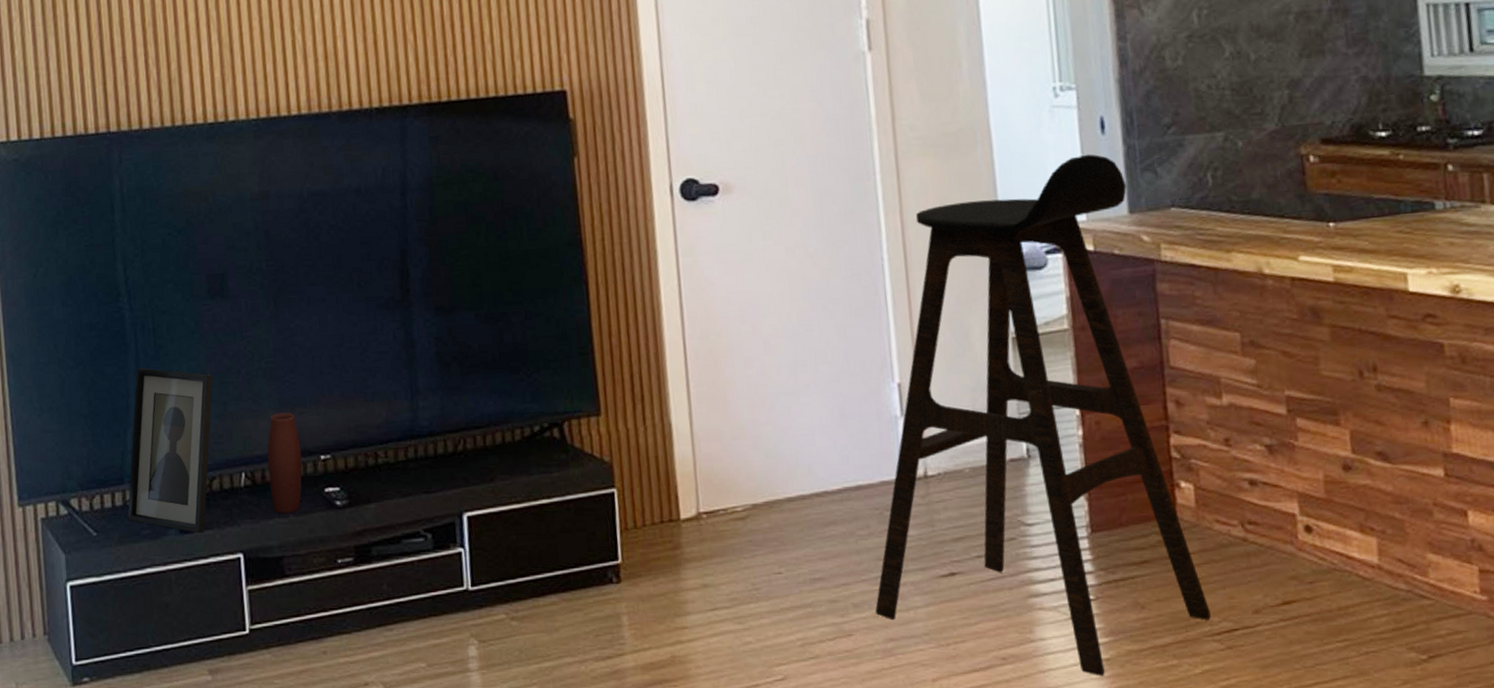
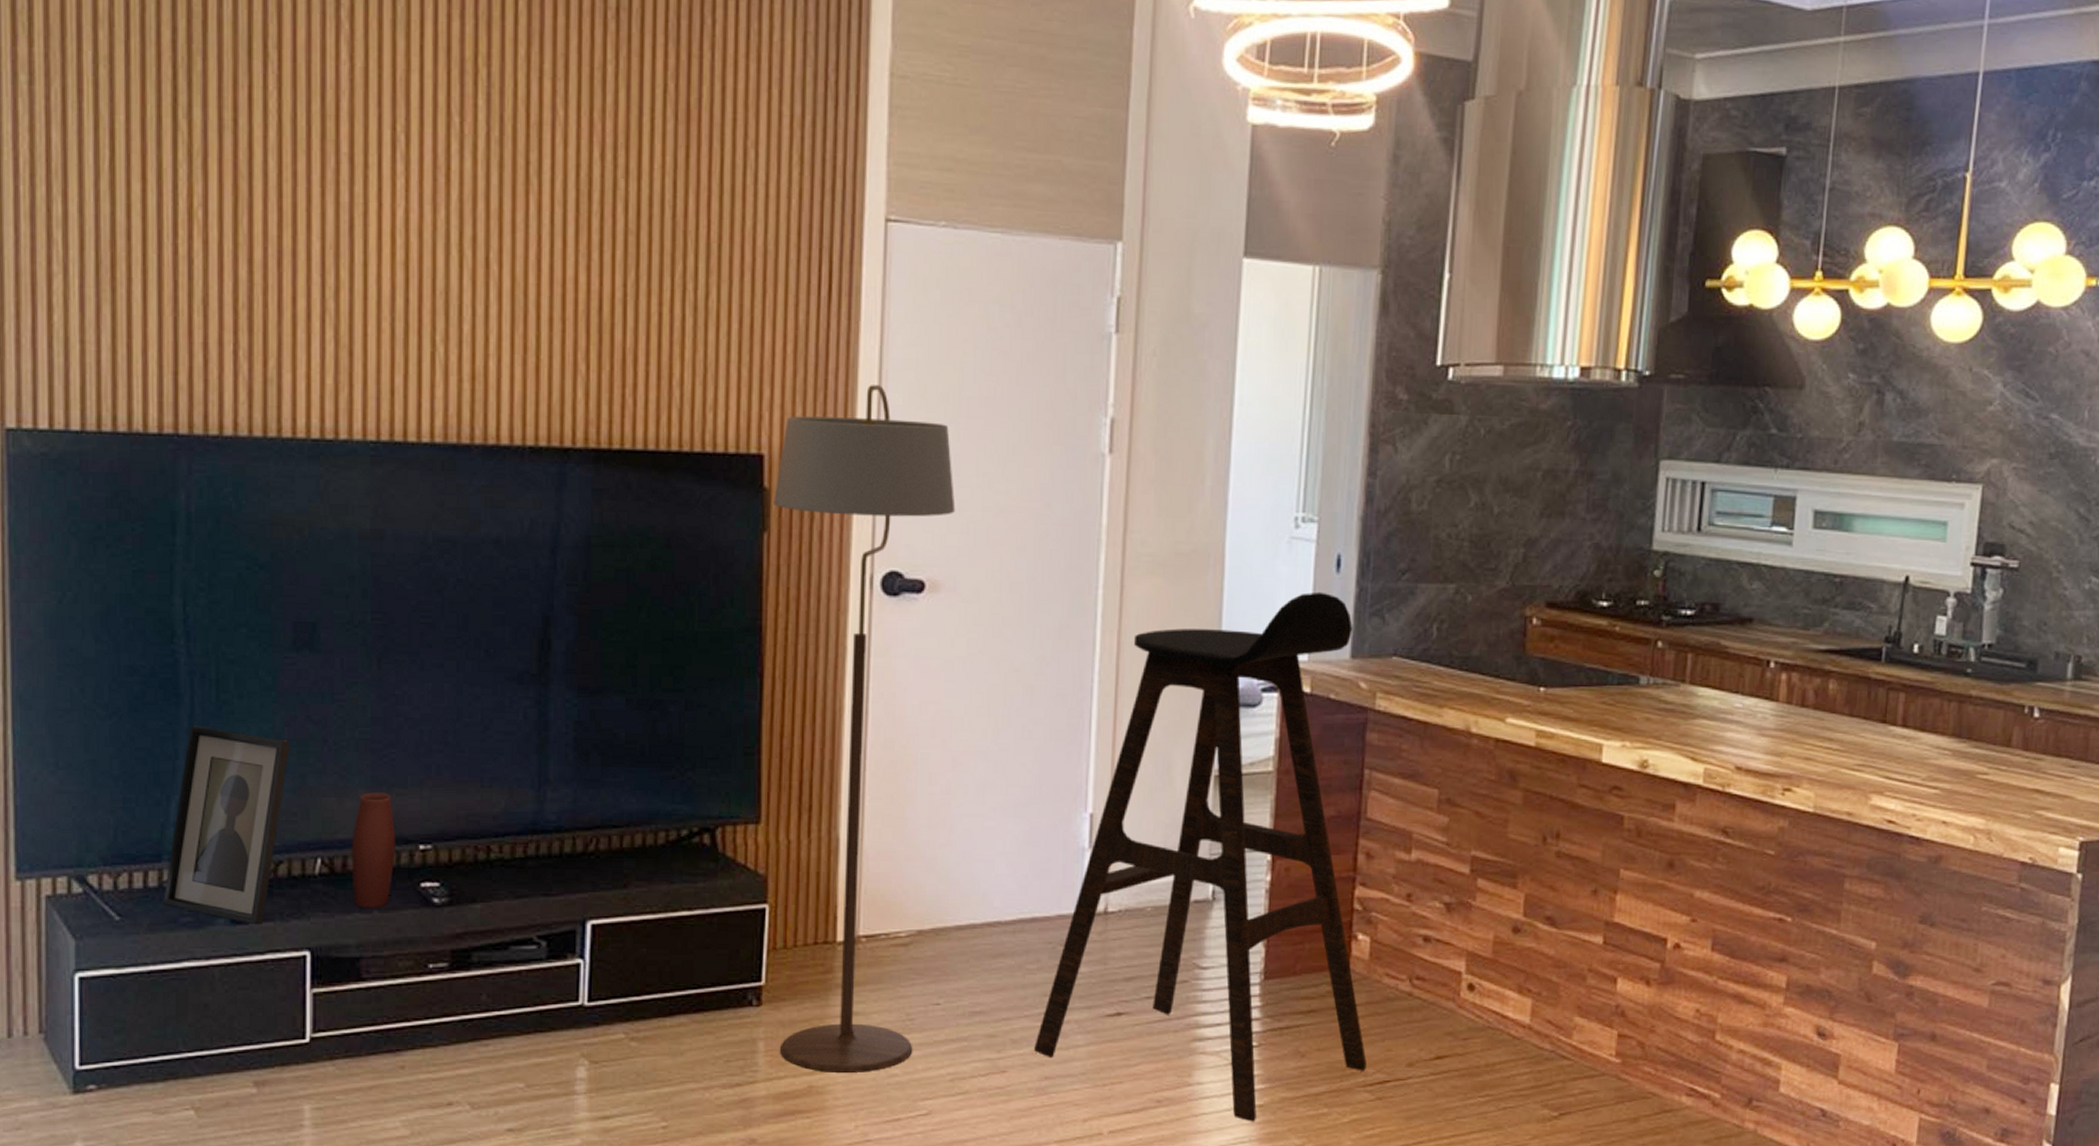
floor lamp: none [579,18,762,643] -> present [774,385,956,1073]

